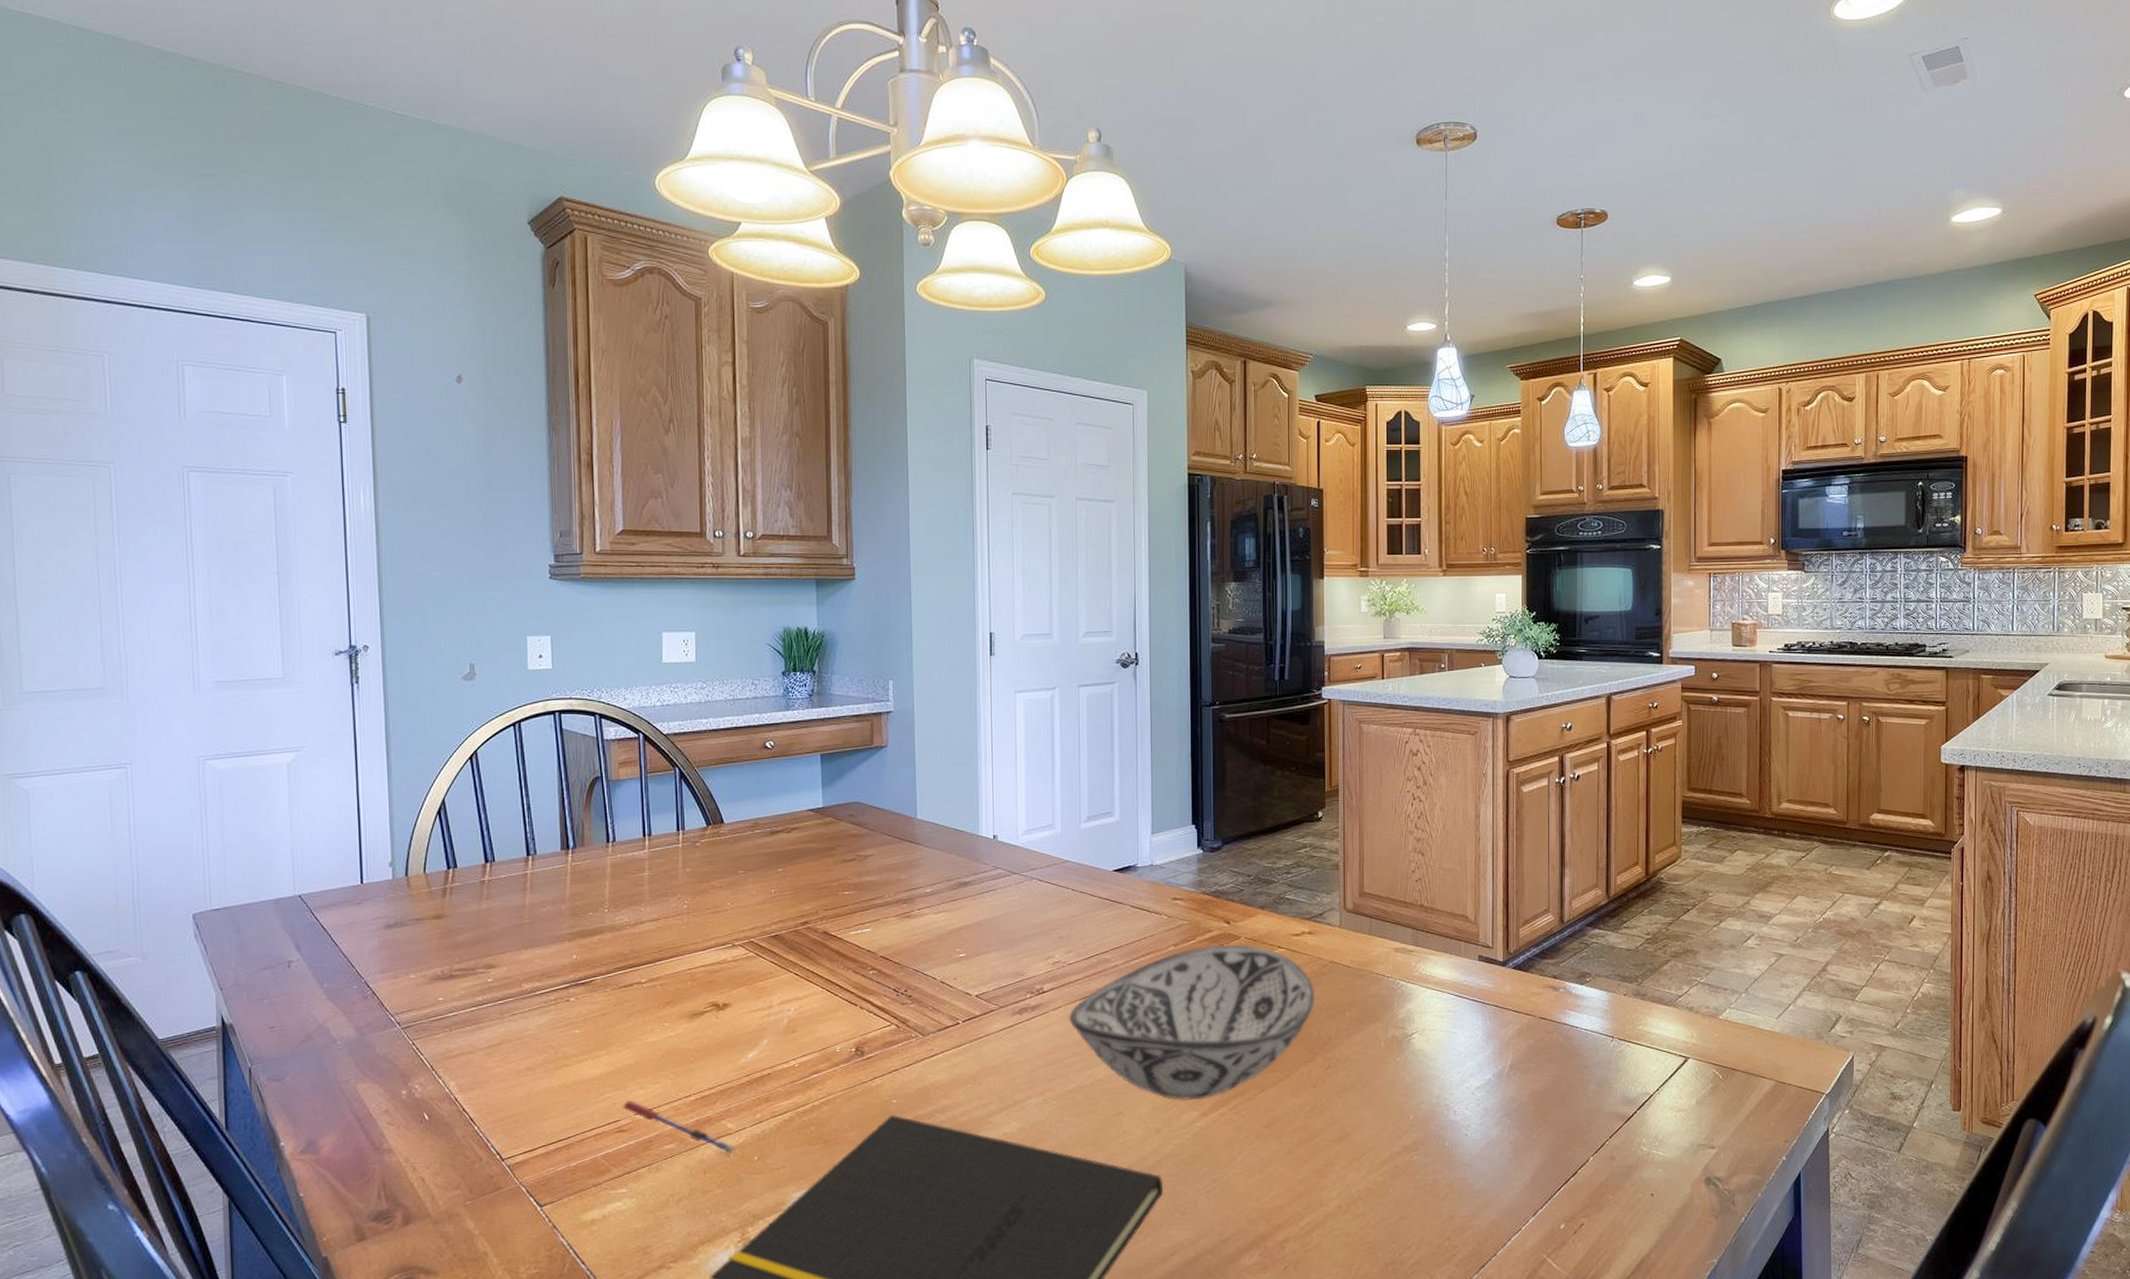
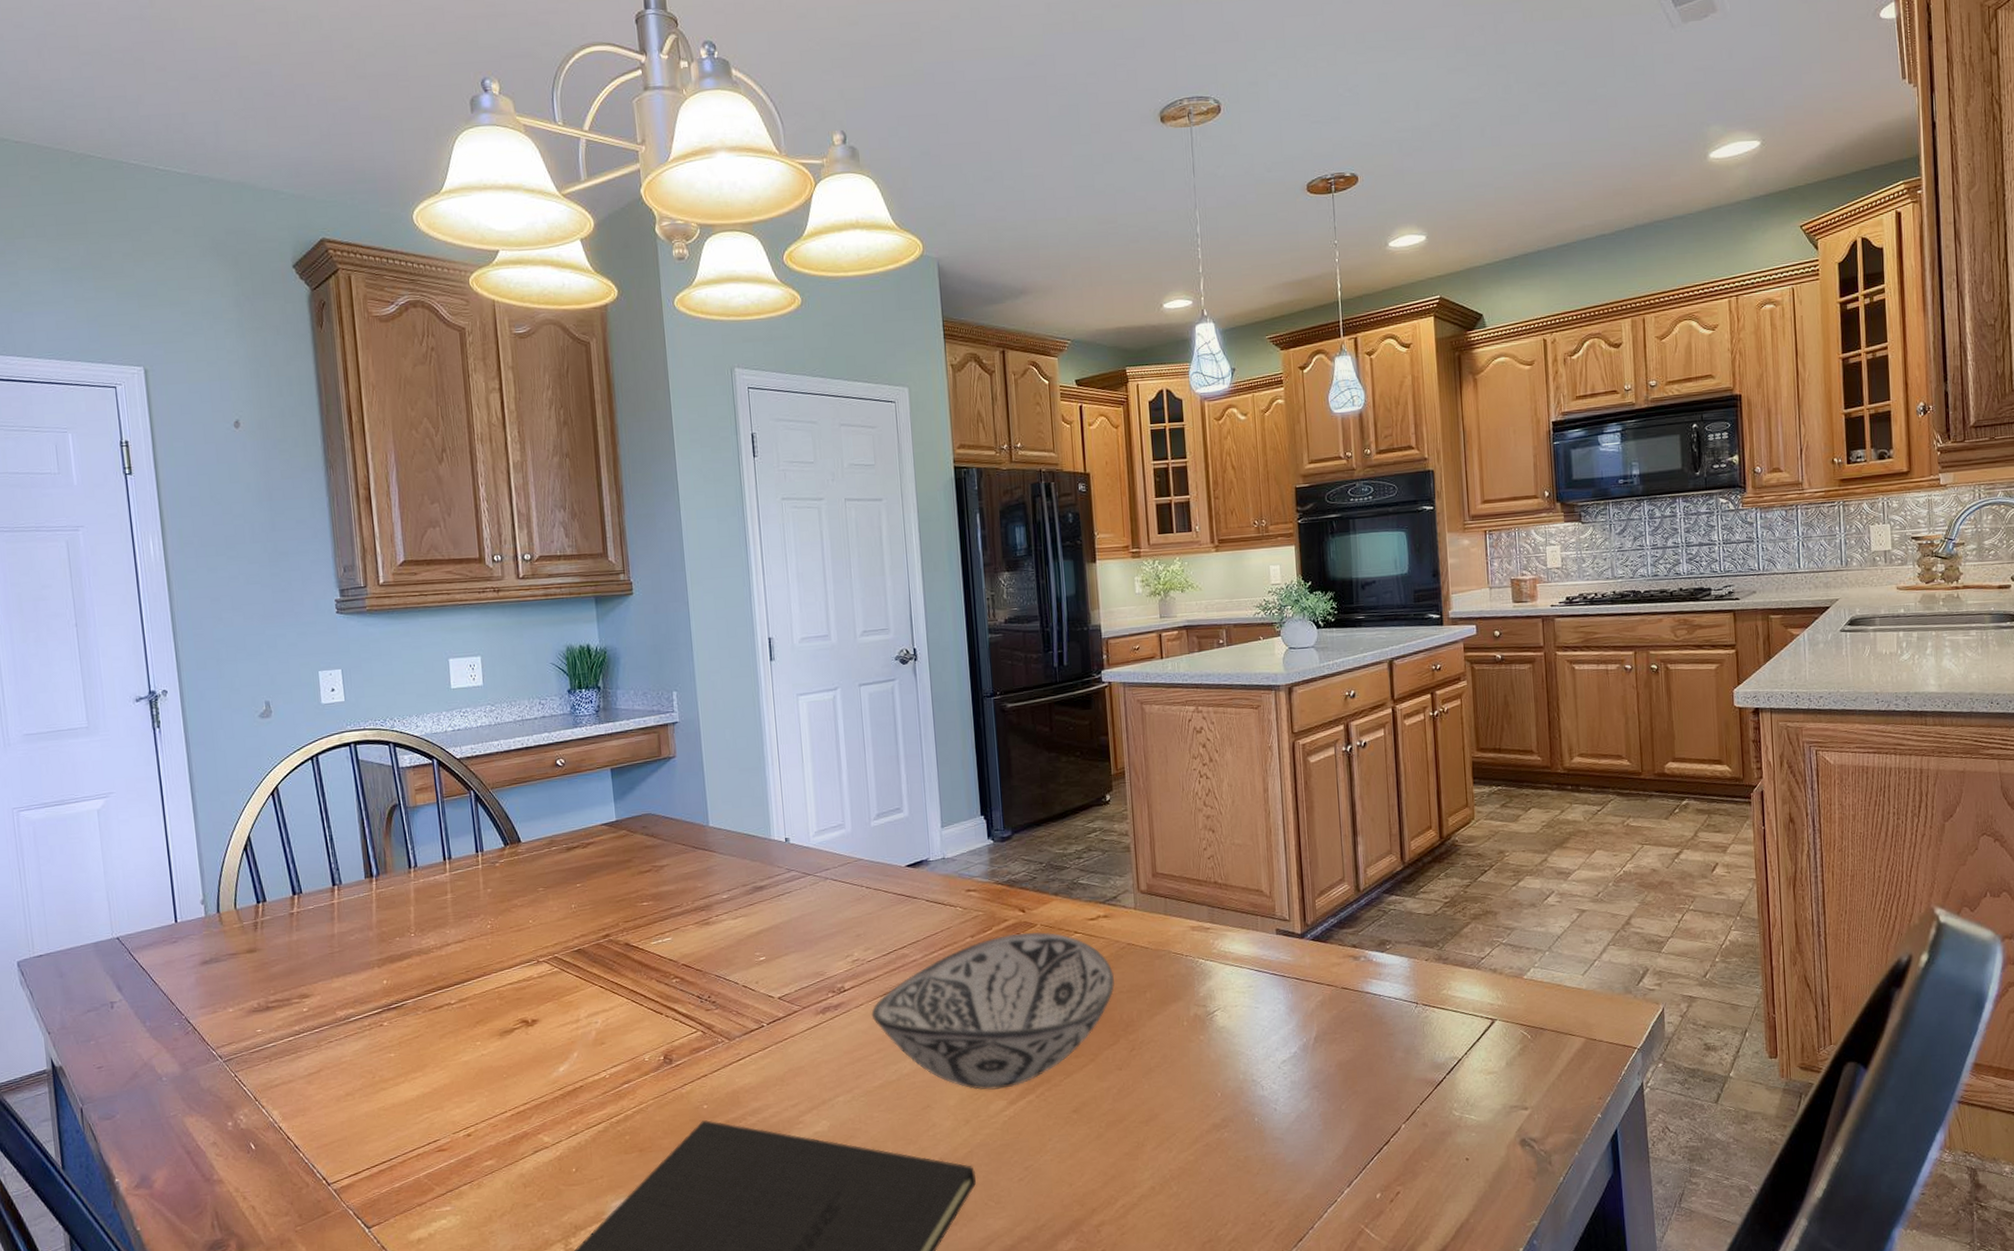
pen: present [623,1101,737,1155] -> none [441,1120,555,1168]

